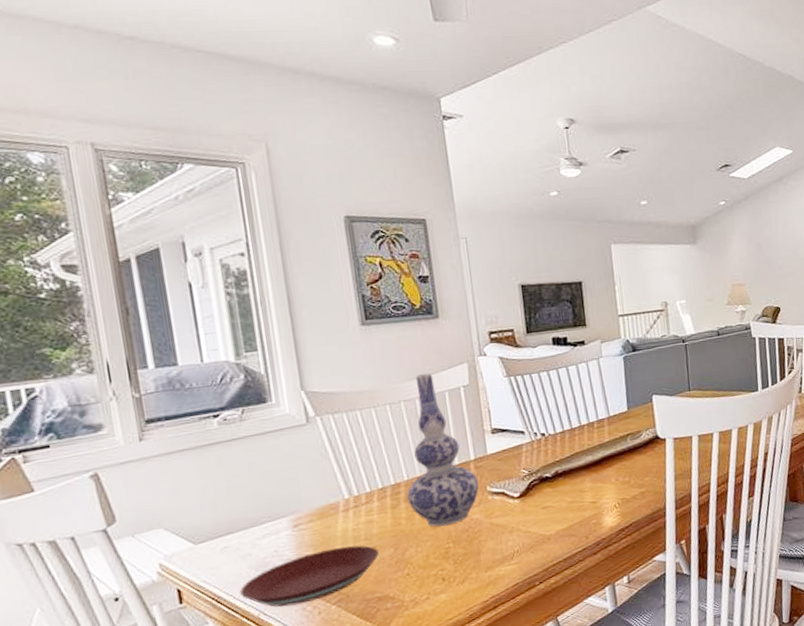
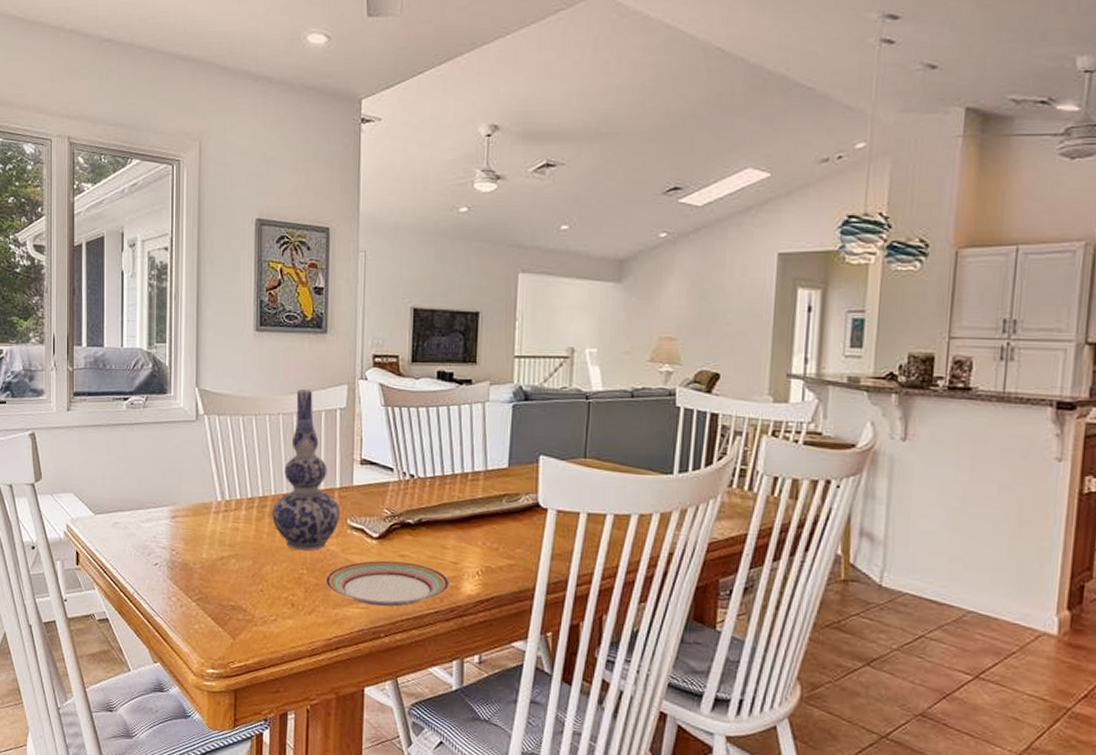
plate: present [240,545,379,607] -> none [122,546,239,593]
plate: none [473,511,592,560] -> present [325,560,449,607]

